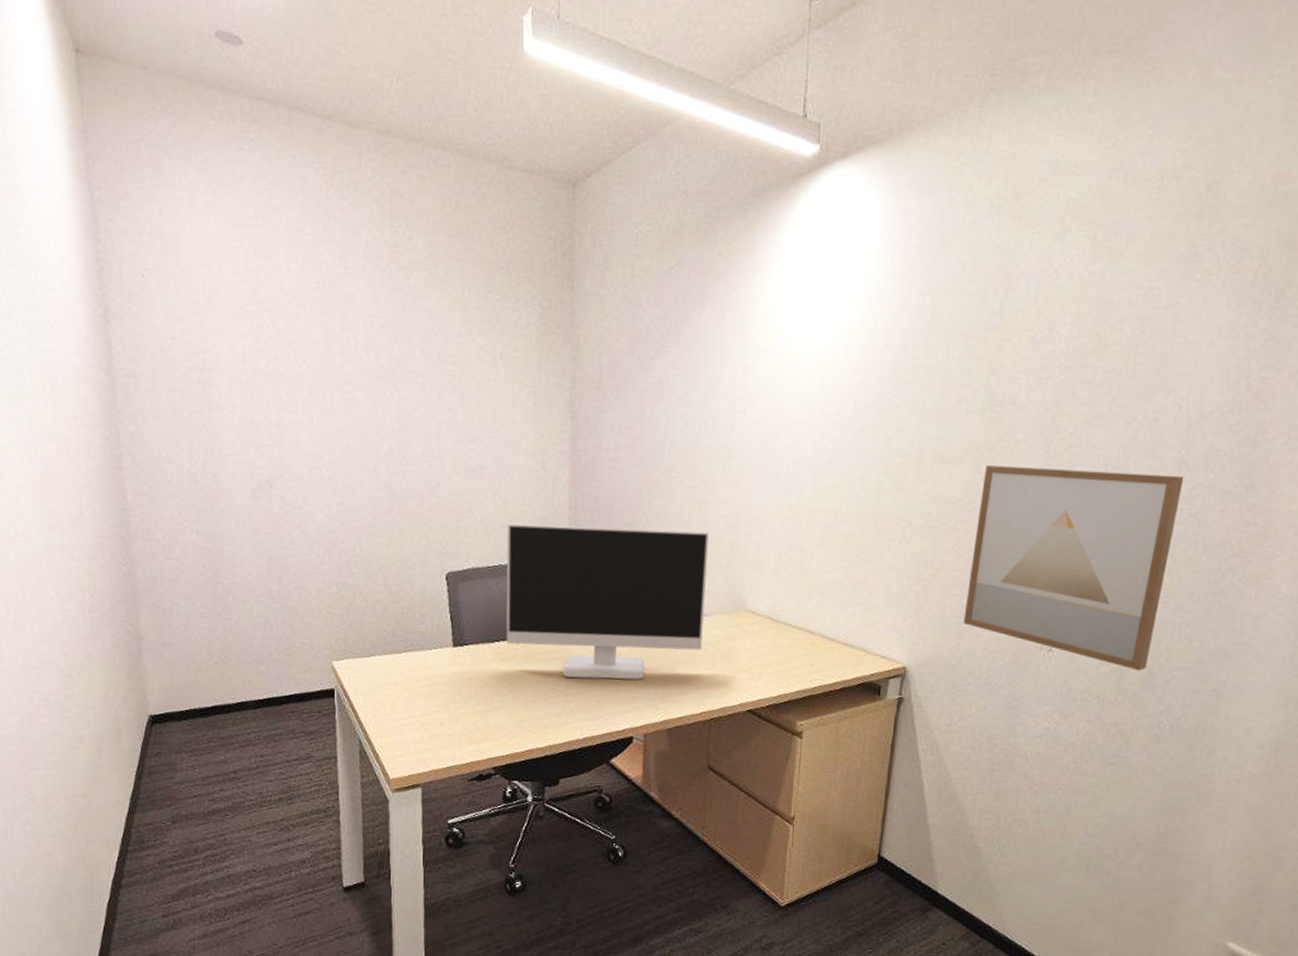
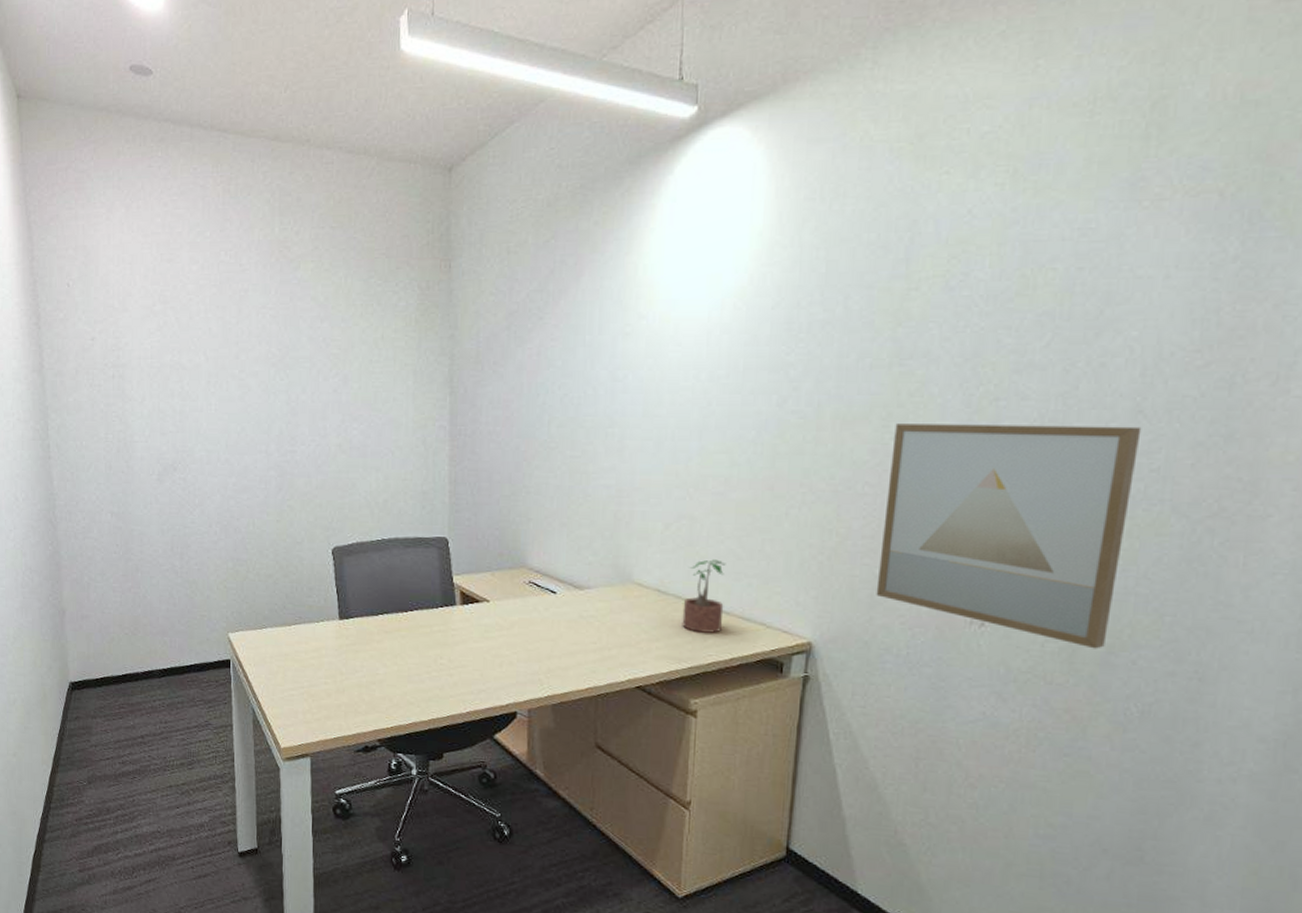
computer monitor: present [506,523,709,680] -> none [389,498,591,654]
potted plant: none [791,589,833,659] -> present [682,559,726,633]

